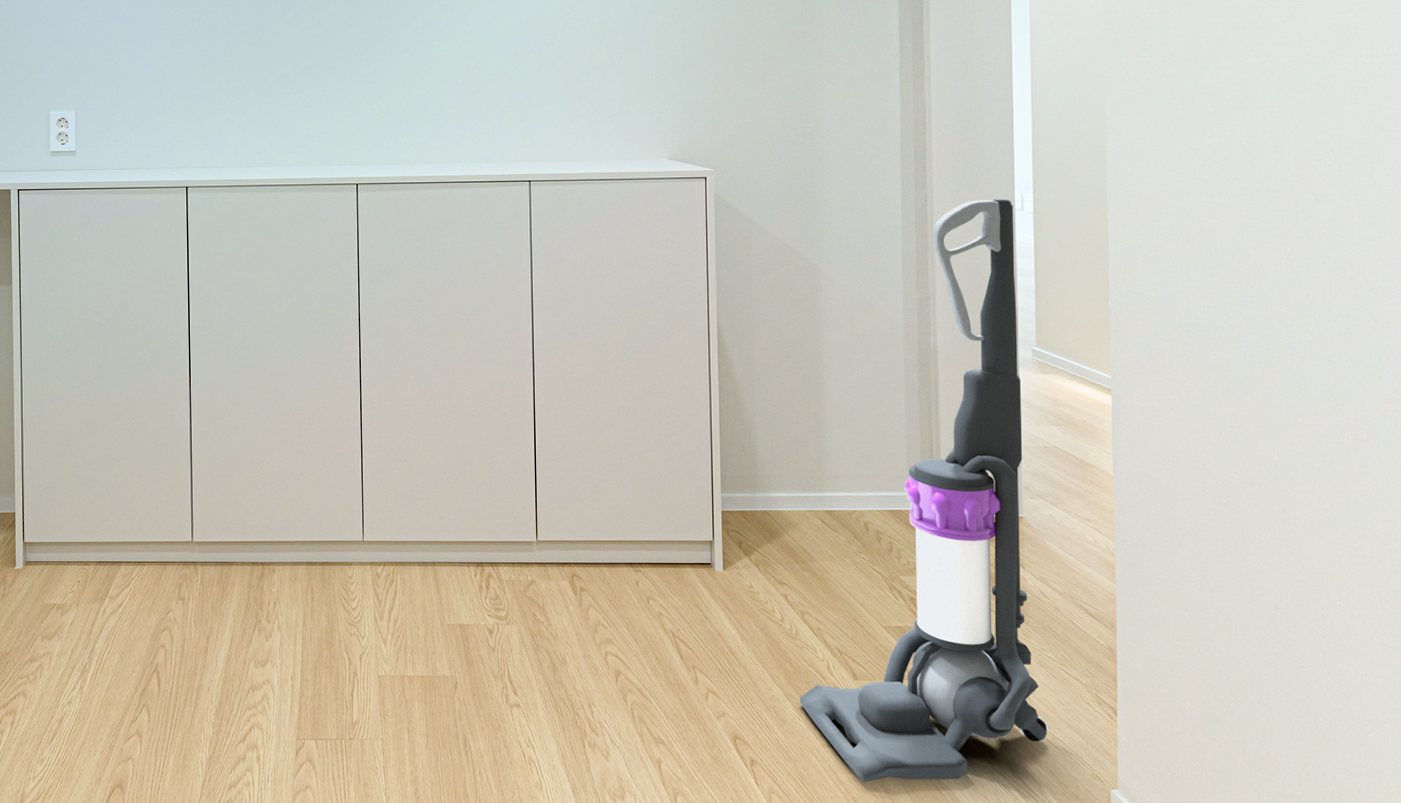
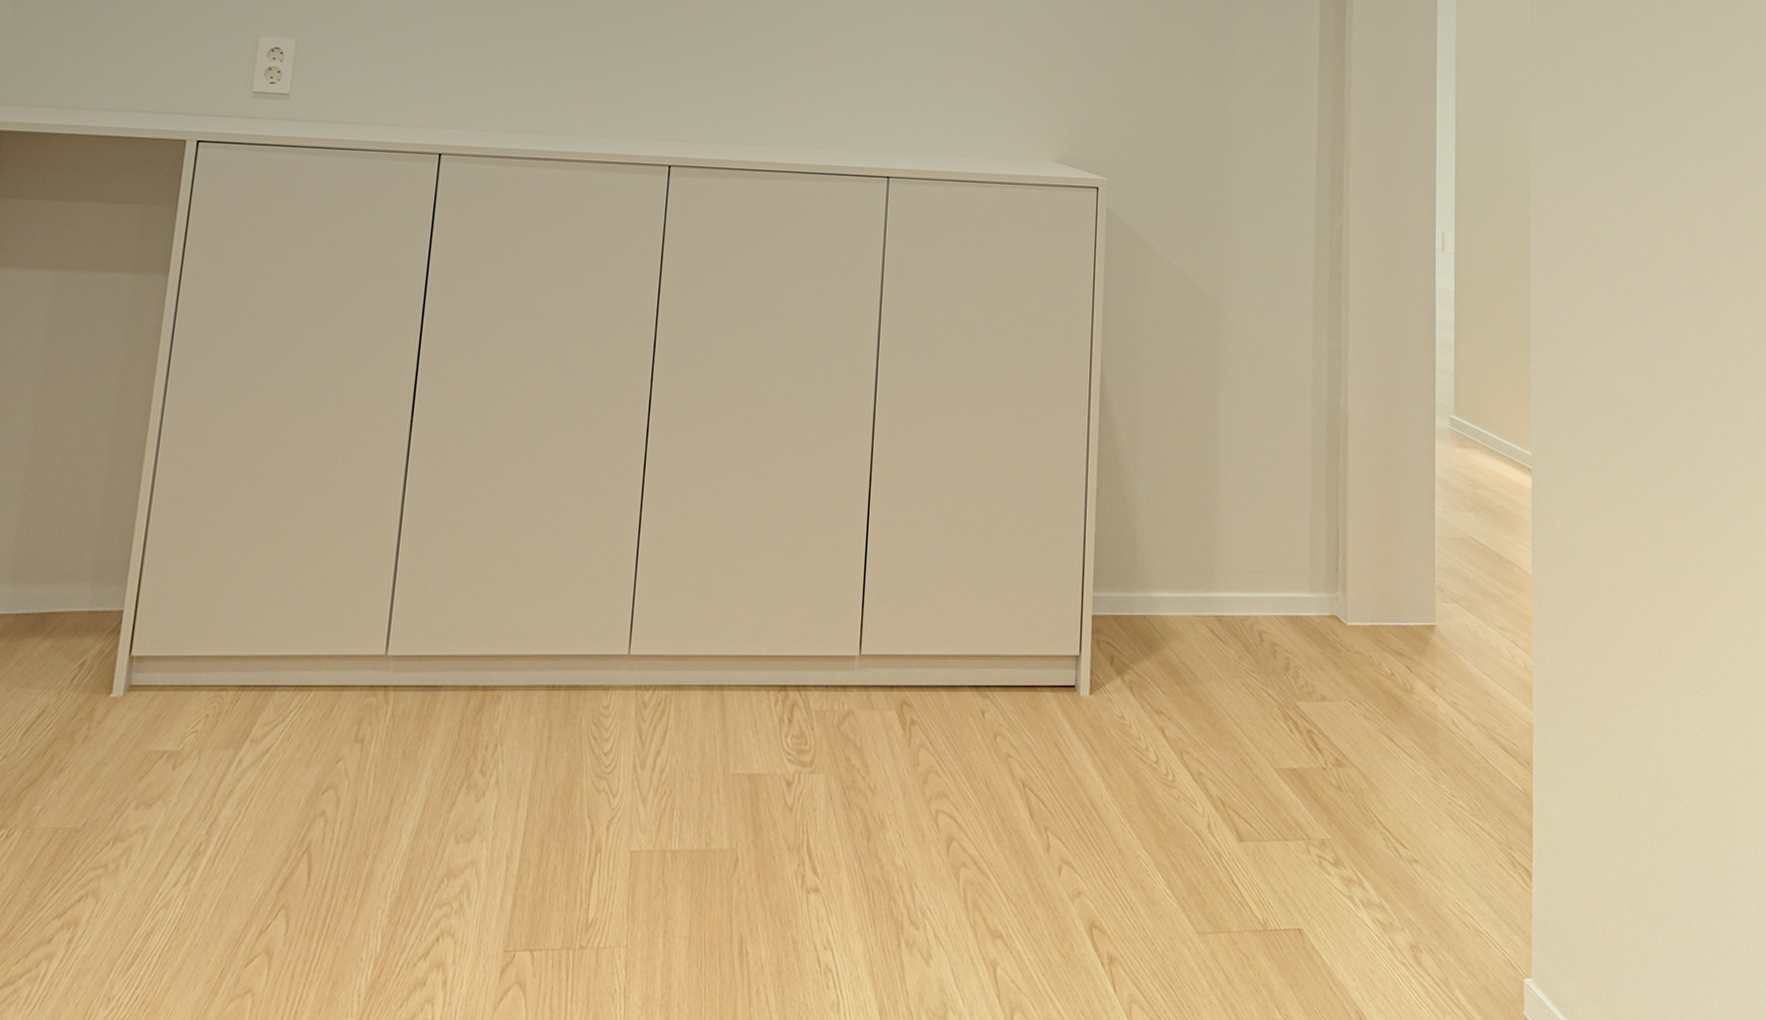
vacuum cleaner: present [799,198,1048,783] -> none [1172,234,1456,982]

